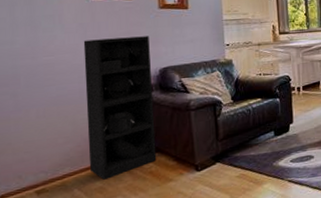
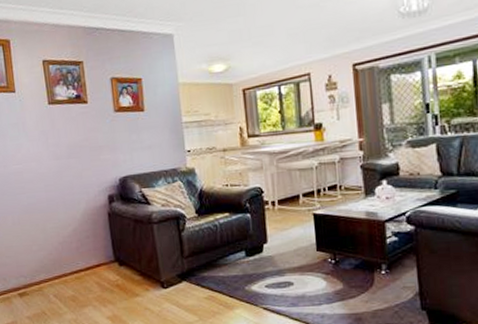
shelving unit: present [83,36,157,180] -> none [46,142,123,289]

